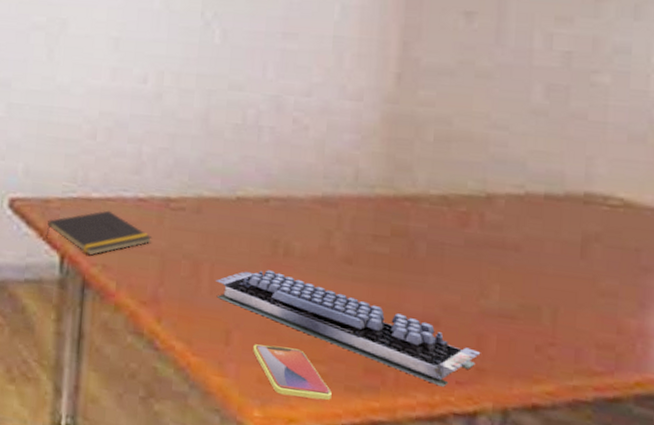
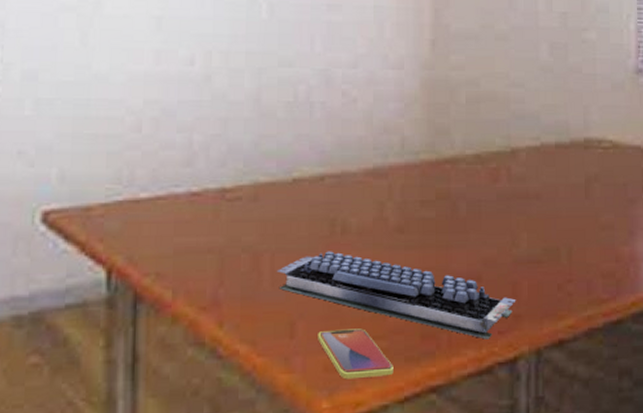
notepad: present [45,210,151,256] -> none [88,210,208,265]

